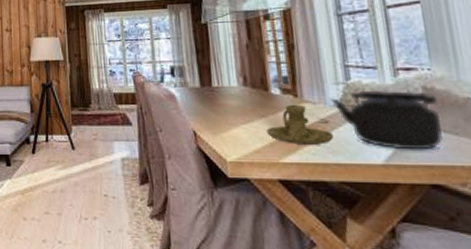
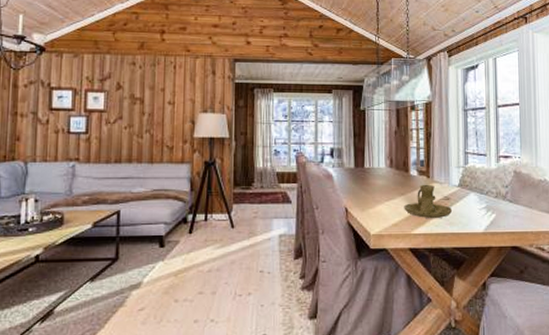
kettle: present [329,90,443,149] -> none [452,173,522,220]

